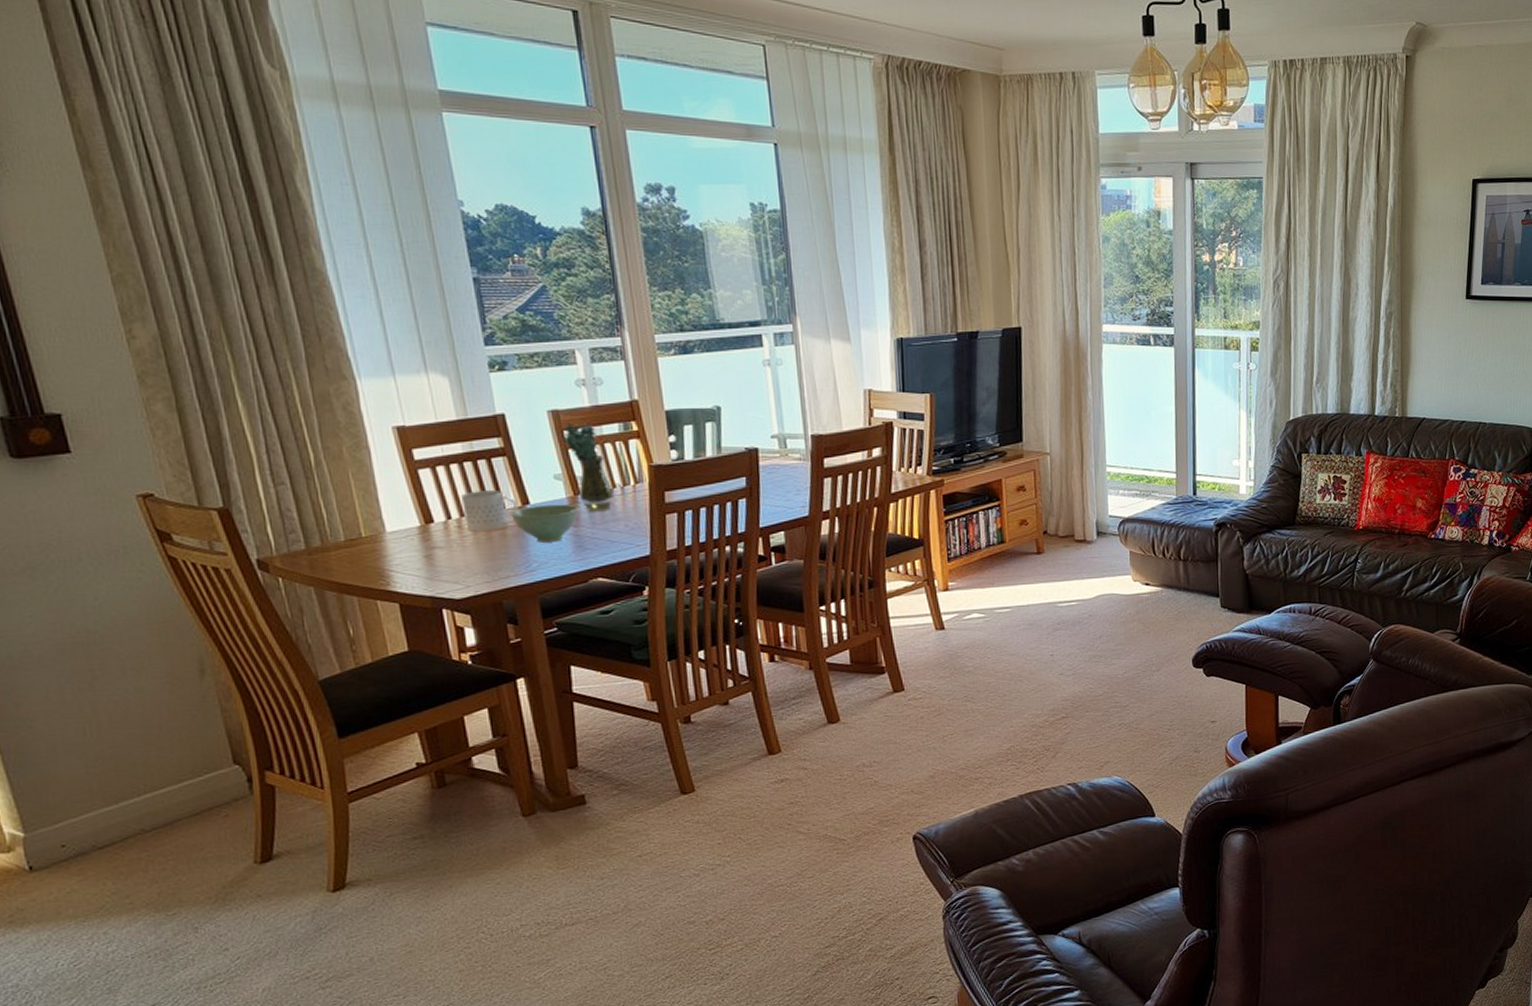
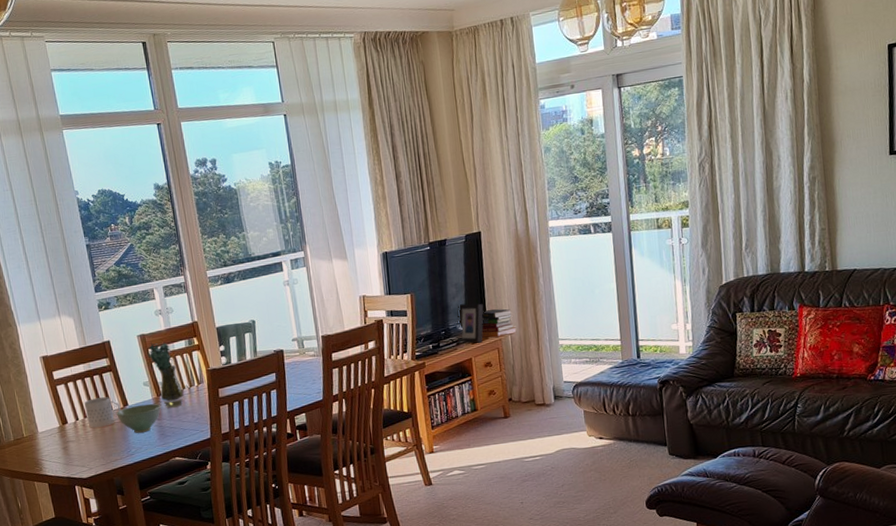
picture frame: none [985,413,1020,462] -> present [457,303,484,343]
books: none [1015,422,1058,457] -> present [481,308,517,338]

